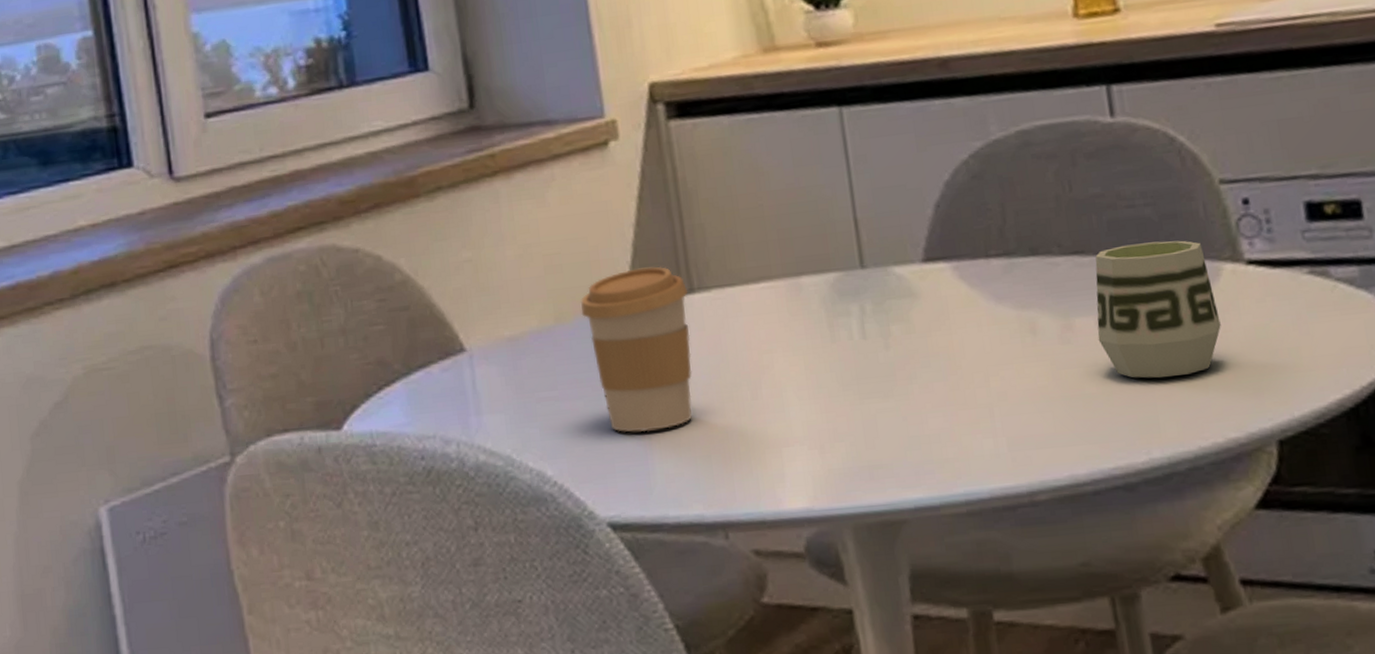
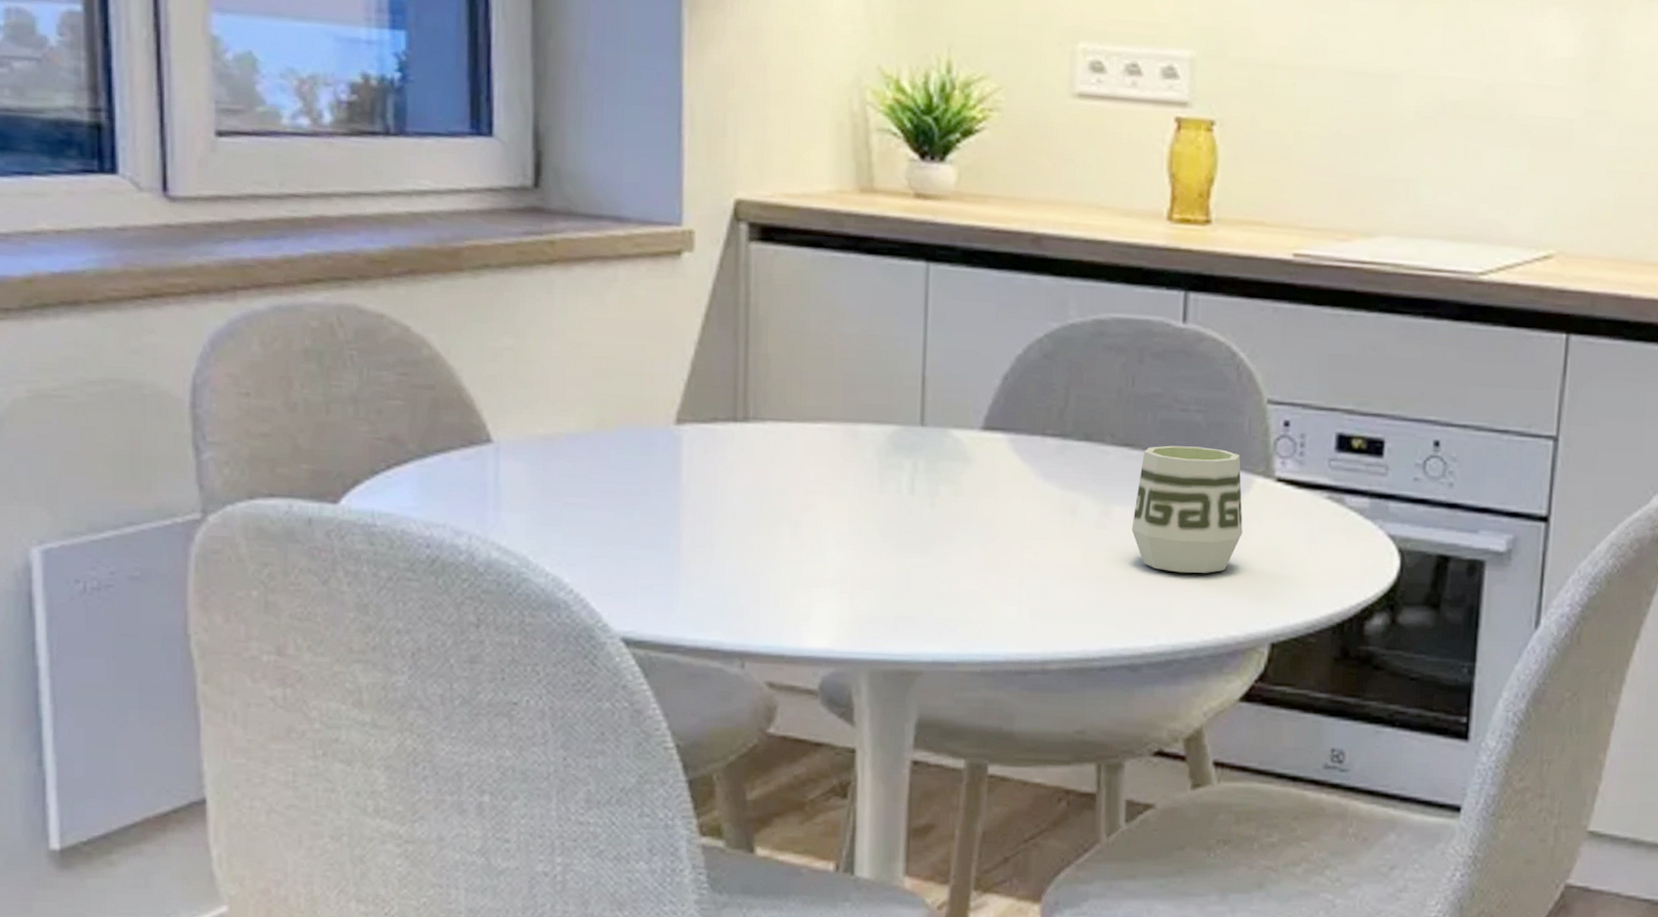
coffee cup: present [581,266,693,432] -> none [625,387,743,553]

